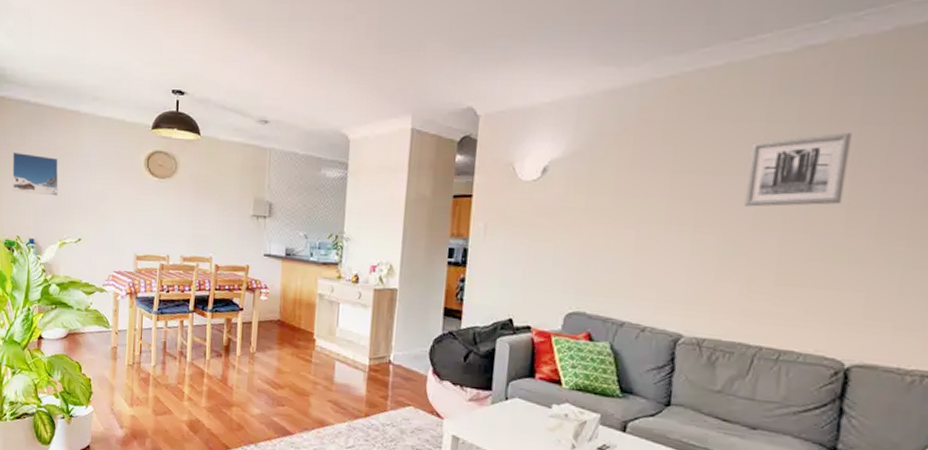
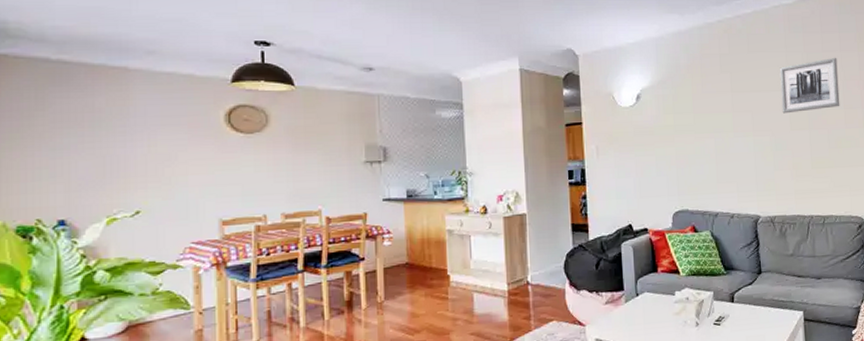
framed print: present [12,151,59,196] -> none [24,118,101,167]

